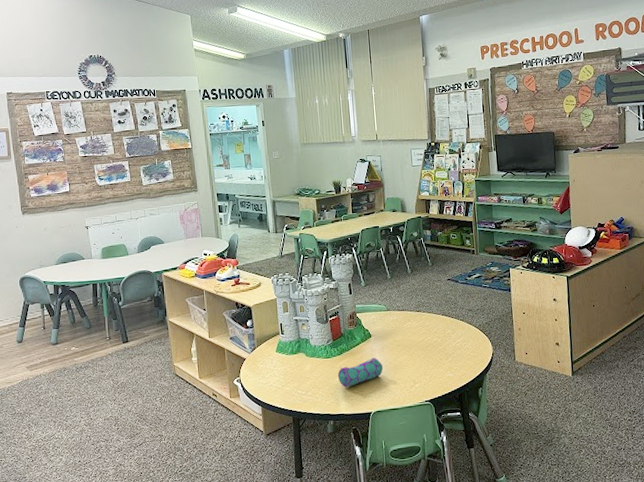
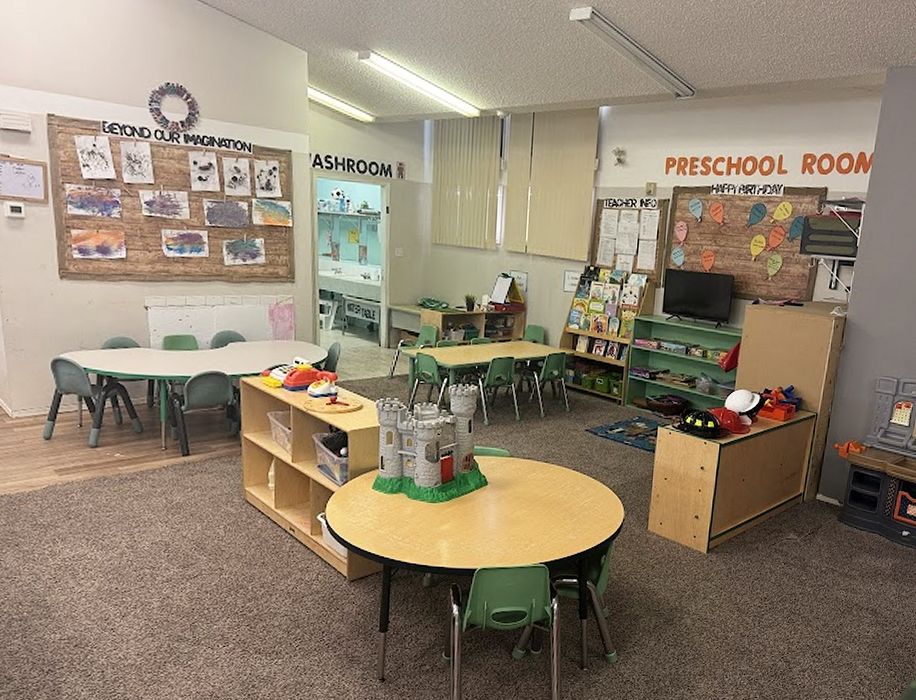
pencil case: present [337,357,384,388] -> none [442,508,497,539]

